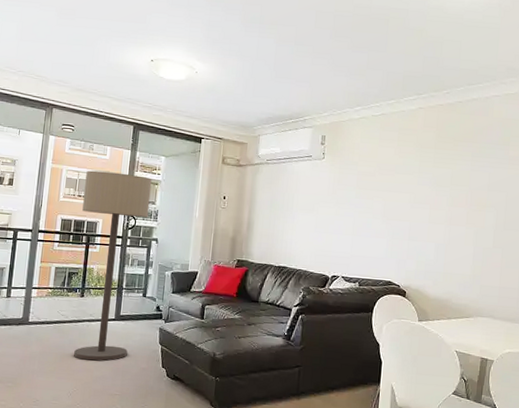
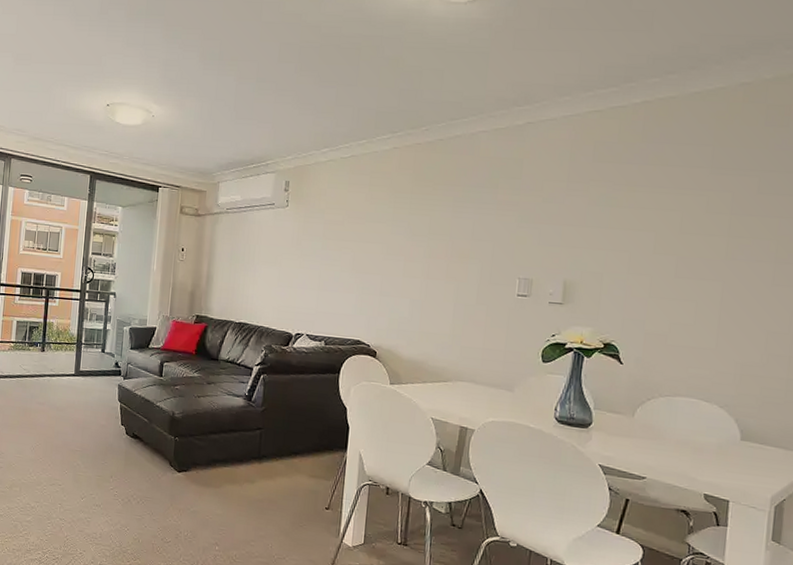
floor lamp: present [74,170,152,361] -> none [36,222,109,417]

